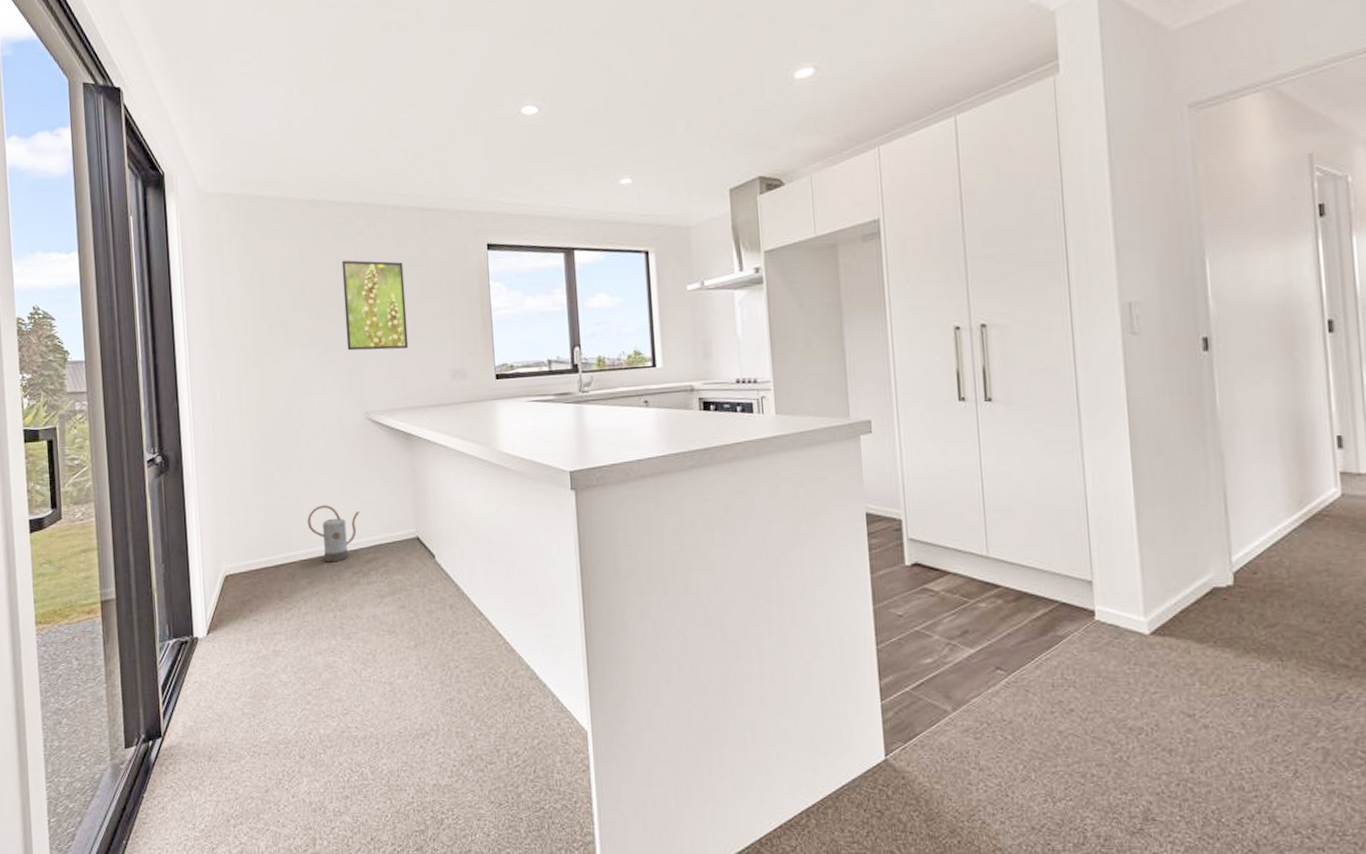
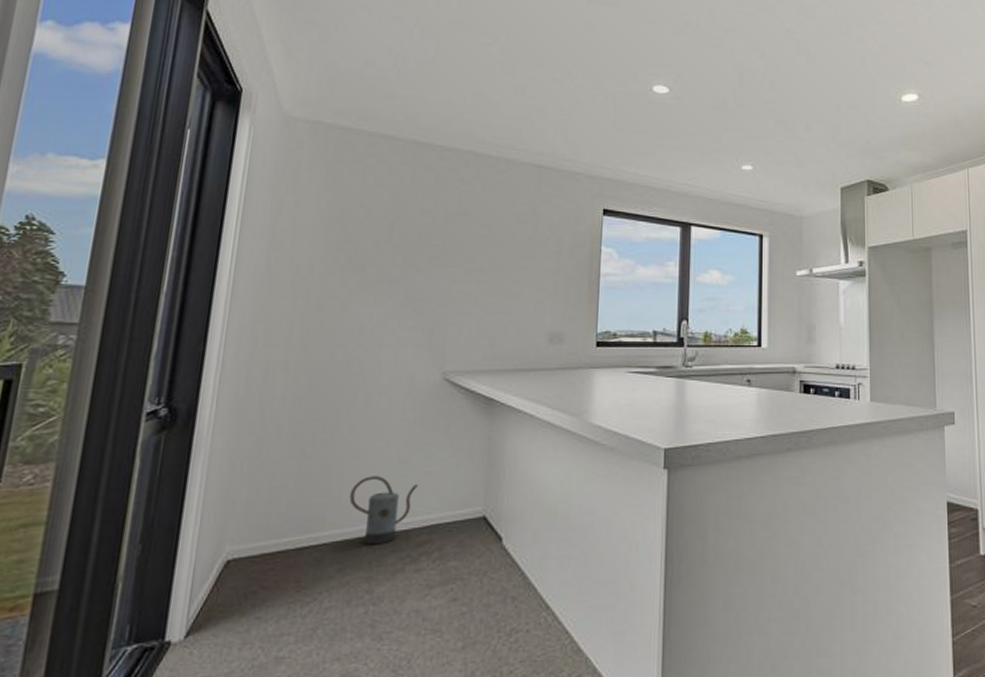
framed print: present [341,260,409,351] -> none [432,207,510,307]

